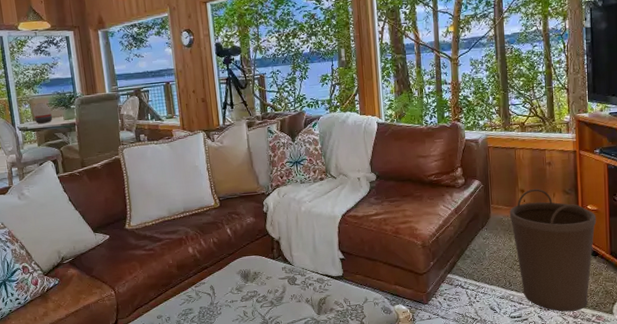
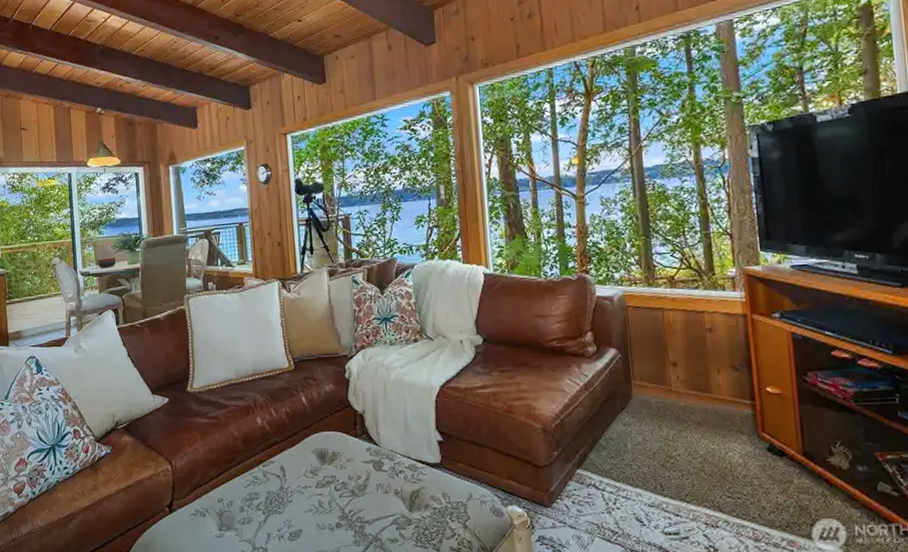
basket: present [509,189,597,312] -> none [657,362,781,531]

